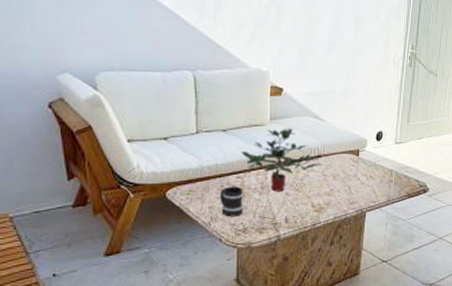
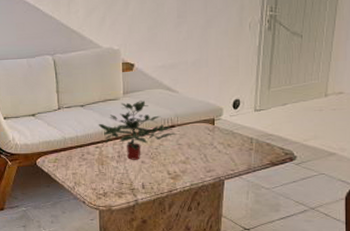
mug: present [220,186,244,217] -> none [82,155,103,182]

